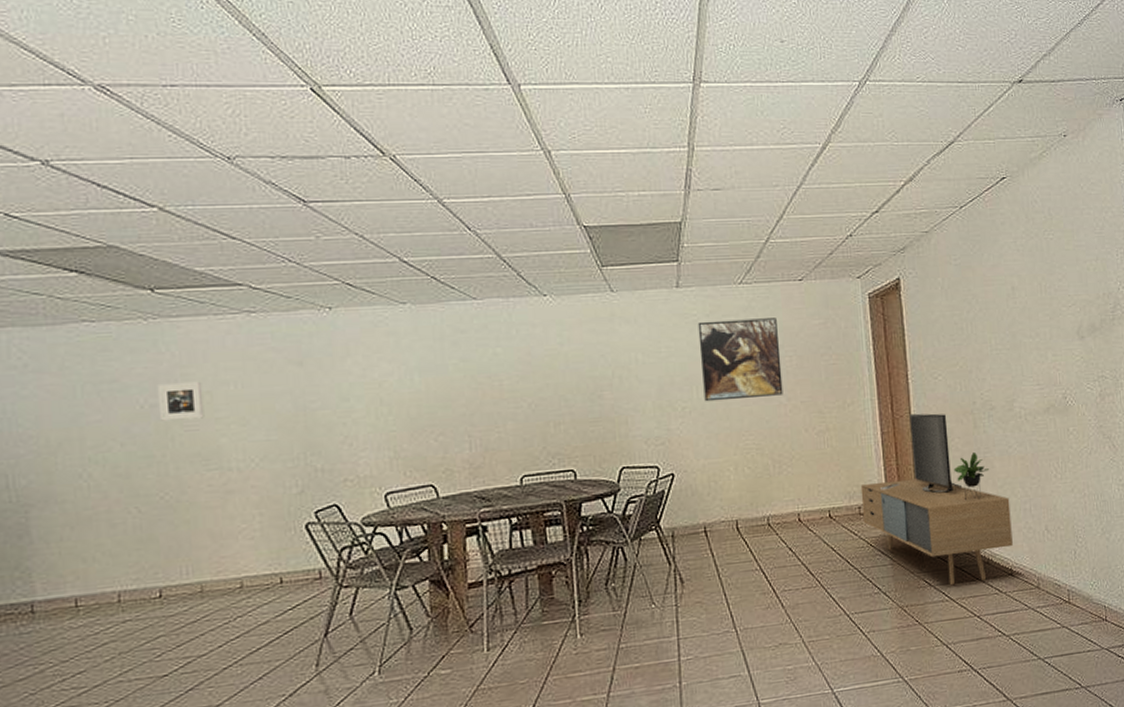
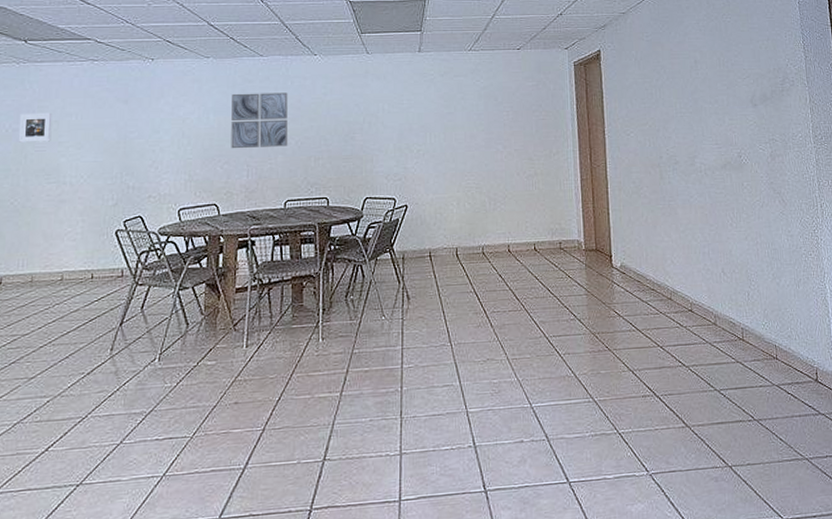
wall art: none [441,344,519,417] -> present [231,92,288,149]
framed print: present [697,318,783,402] -> none [434,79,500,146]
media console: present [860,413,1013,586] -> none [562,164,693,317]

